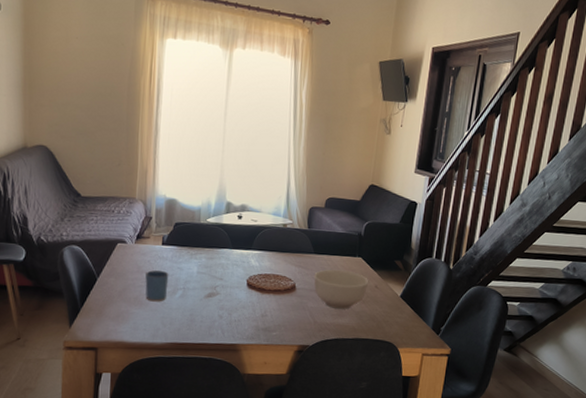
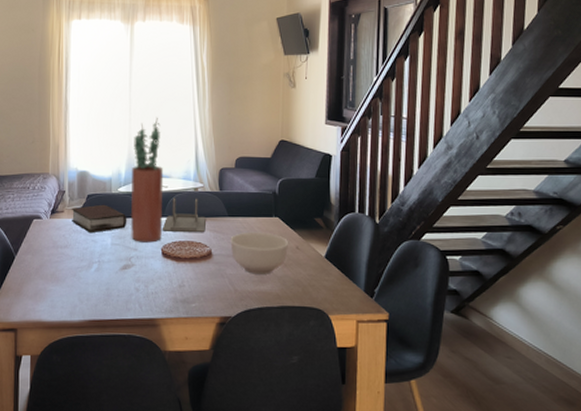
mug: present [145,270,169,302] -> none [61,245,84,277]
bible: none [157,233,215,260] -> present [71,204,127,232]
vase: none [217,151,254,274] -> present [130,118,164,243]
napkin holder: none [248,232,292,267] -> present [162,197,206,232]

